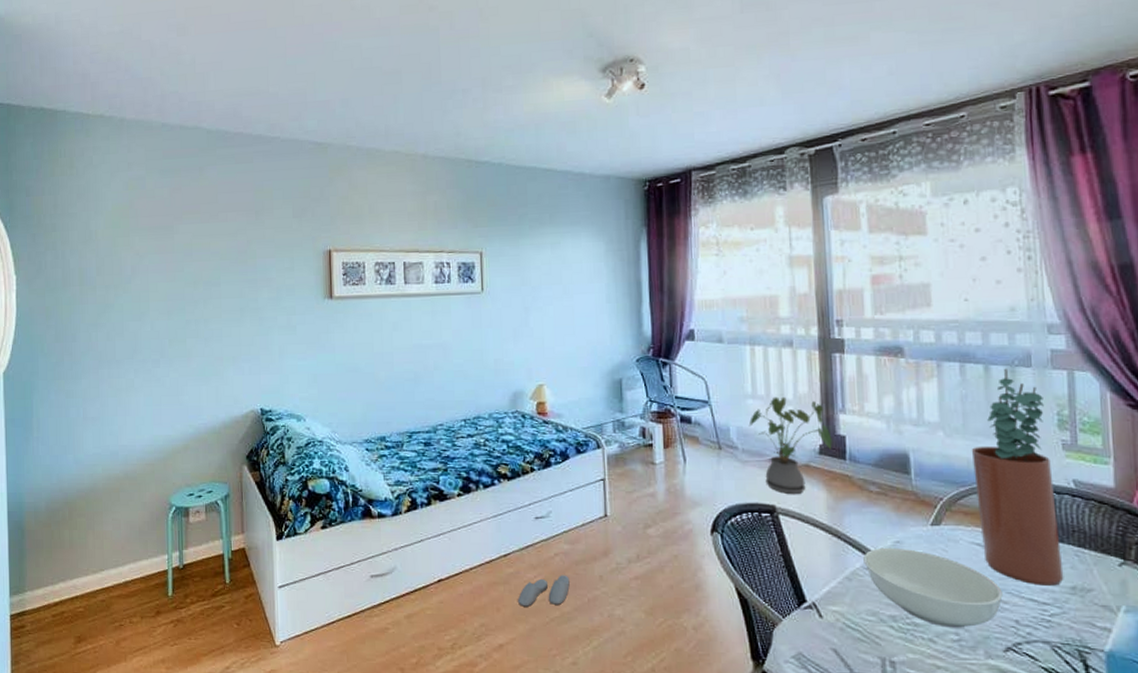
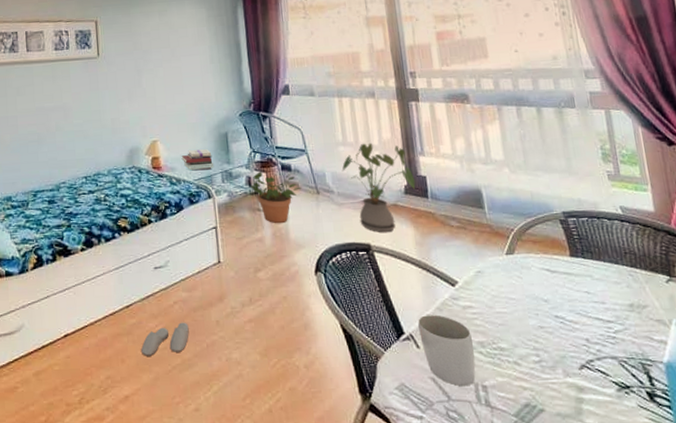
books: none [569,396,606,418] -> present [181,149,214,170]
potted plant: none [644,423,702,478] -> present [250,172,302,223]
mug: none [823,584,884,661] -> present [418,314,476,387]
bowl: present [863,547,1003,628] -> none [450,277,573,350]
vase: present [971,368,1064,586] -> none [533,110,623,305]

